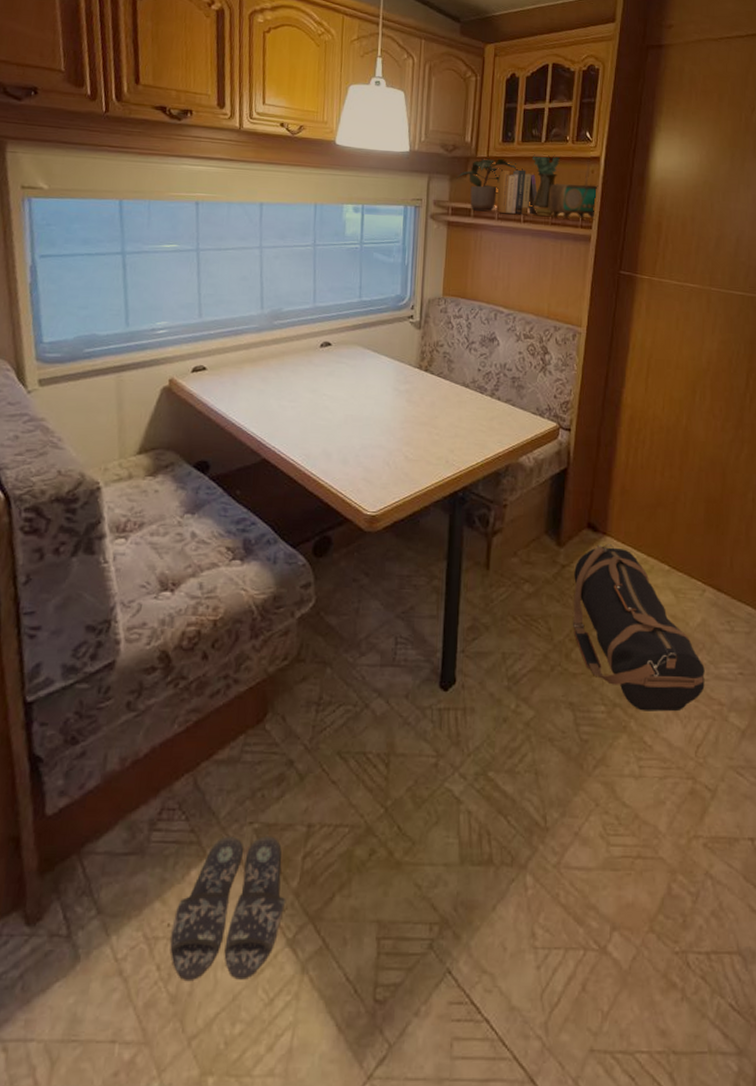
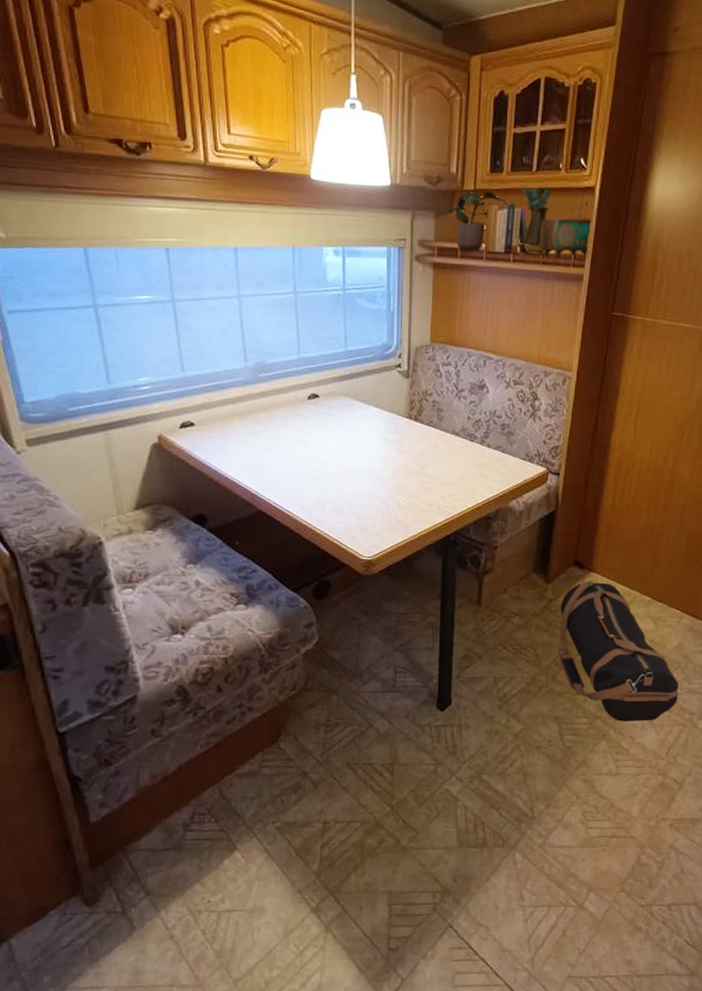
slippers: present [170,836,285,980] -> none [212,832,308,941]

